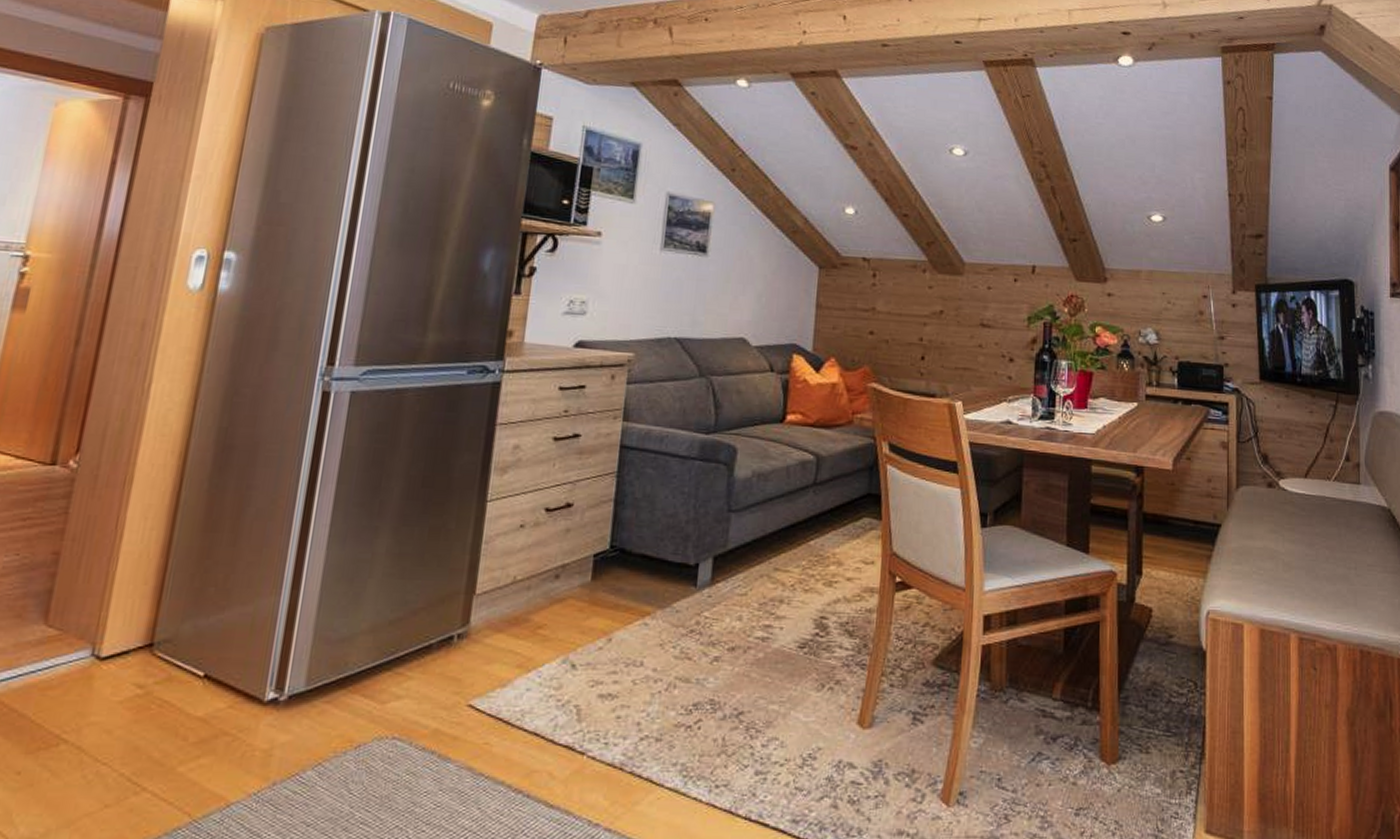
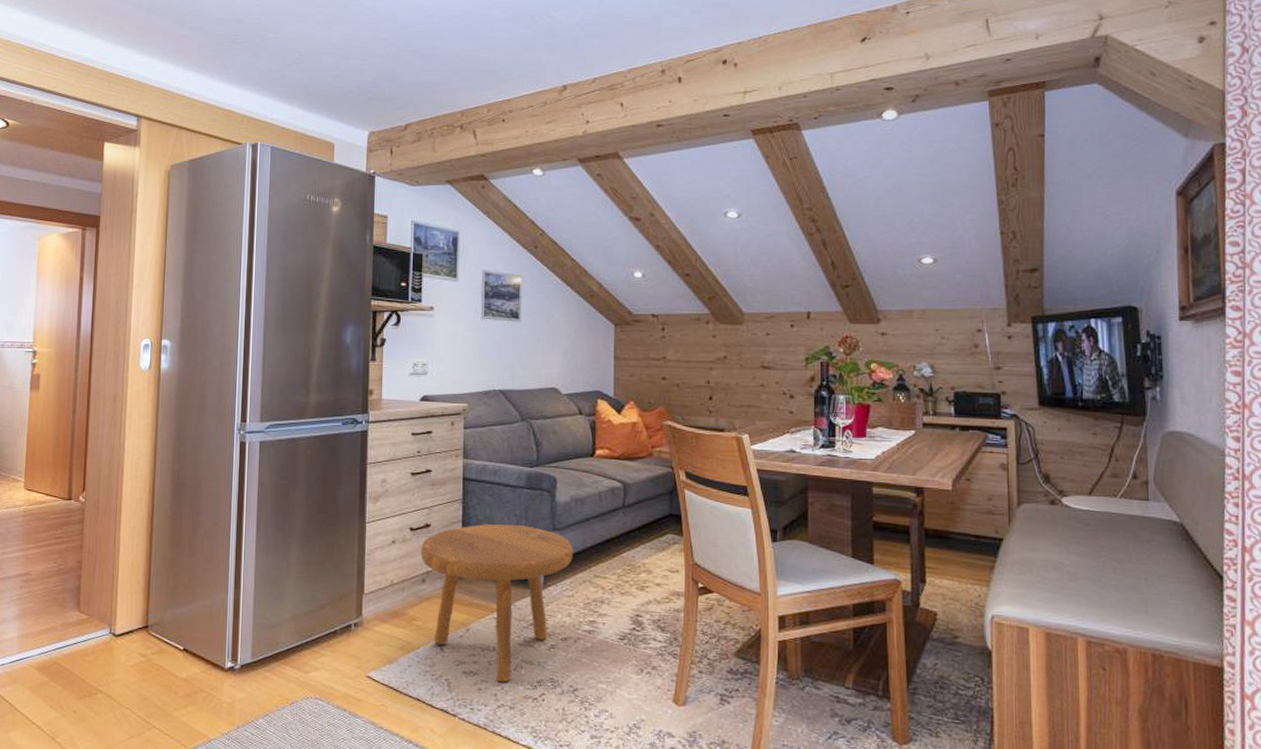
footstool: none [556,504,751,708] -> present [421,524,573,683]

